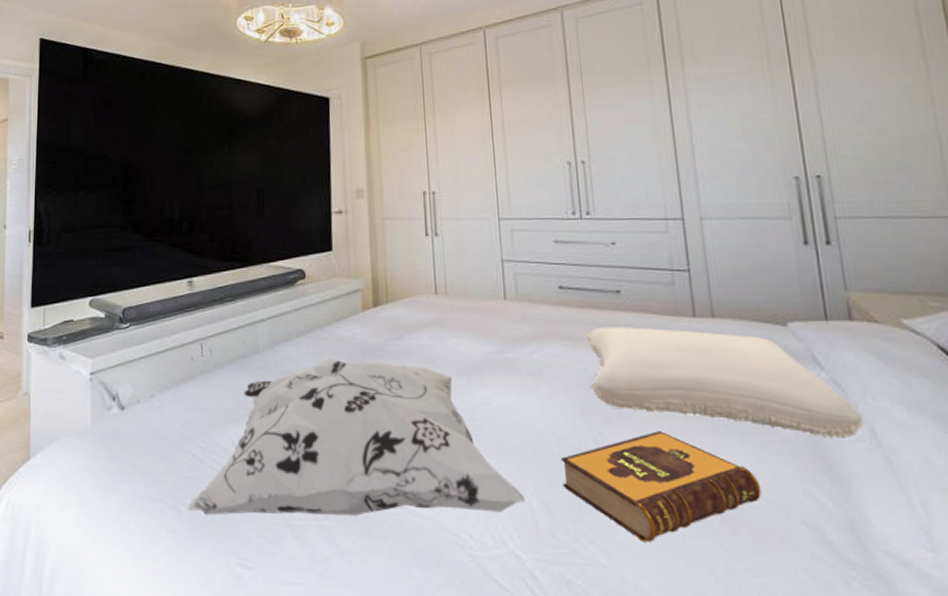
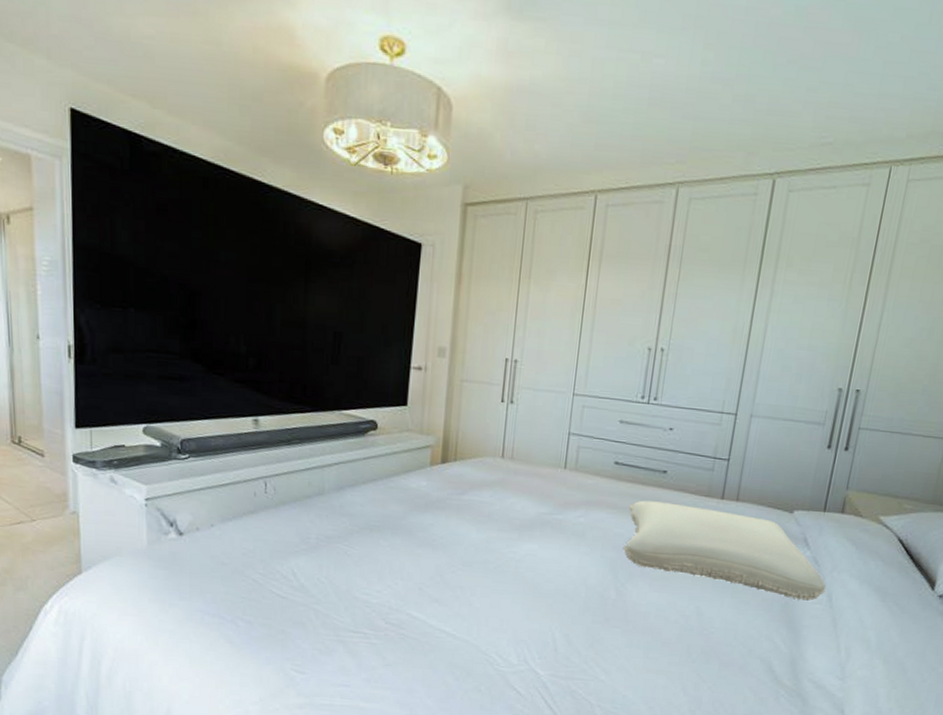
decorative pillow: present [188,357,526,516] -> none [246,505,551,640]
hardback book: present [561,431,762,542] -> none [582,586,736,666]

